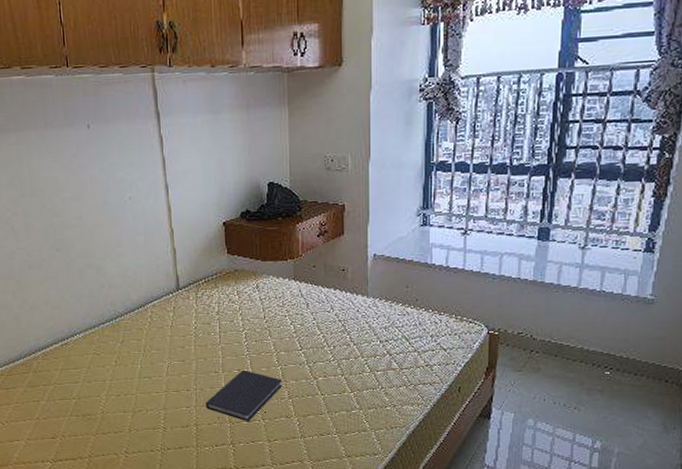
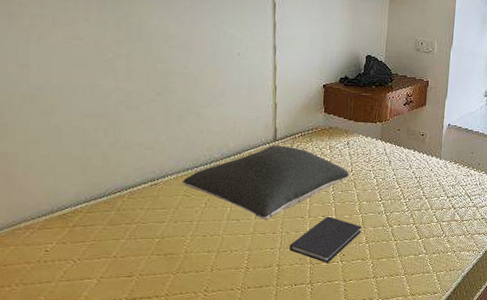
pillow: none [90,294,263,376] -> present [182,145,350,220]

